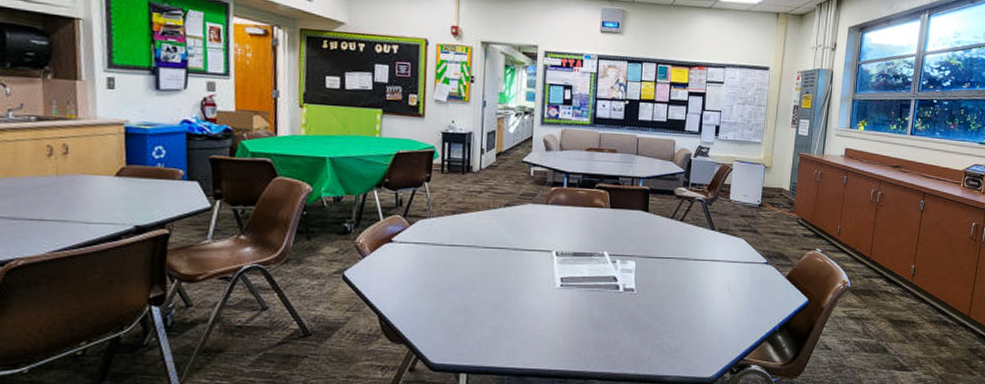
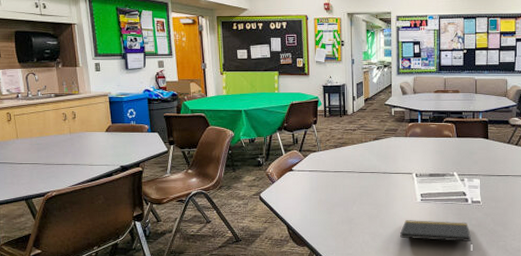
notepad: none [531,311,621,343] -> present [400,220,472,244]

